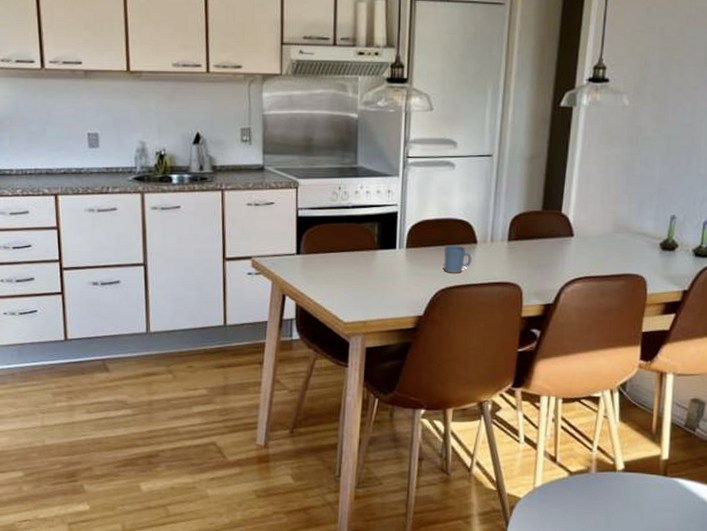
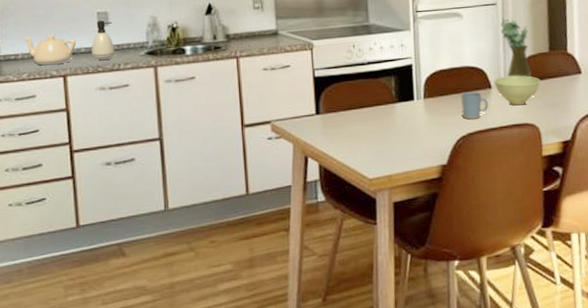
teapot: none [17,153,67,183] -> present [23,35,76,66]
soap dispenser: none [82,142,104,183] -> present [91,21,115,61]
bowl: none [480,232,530,264] -> present [494,75,541,106]
vase: none [494,171,522,236] -> present [500,18,532,78]

